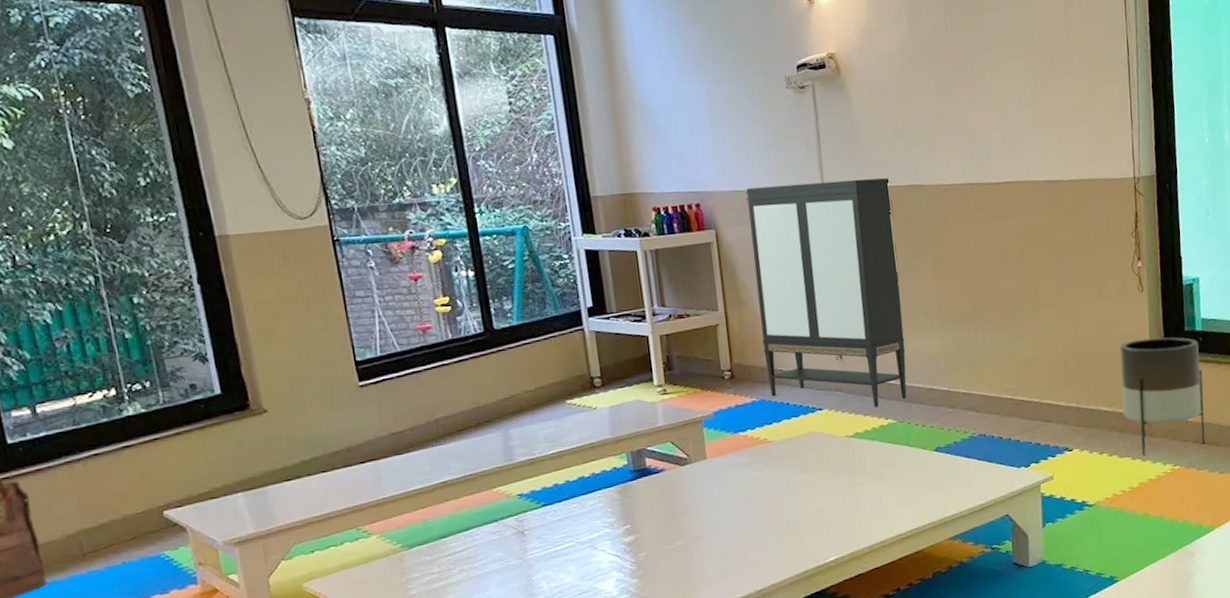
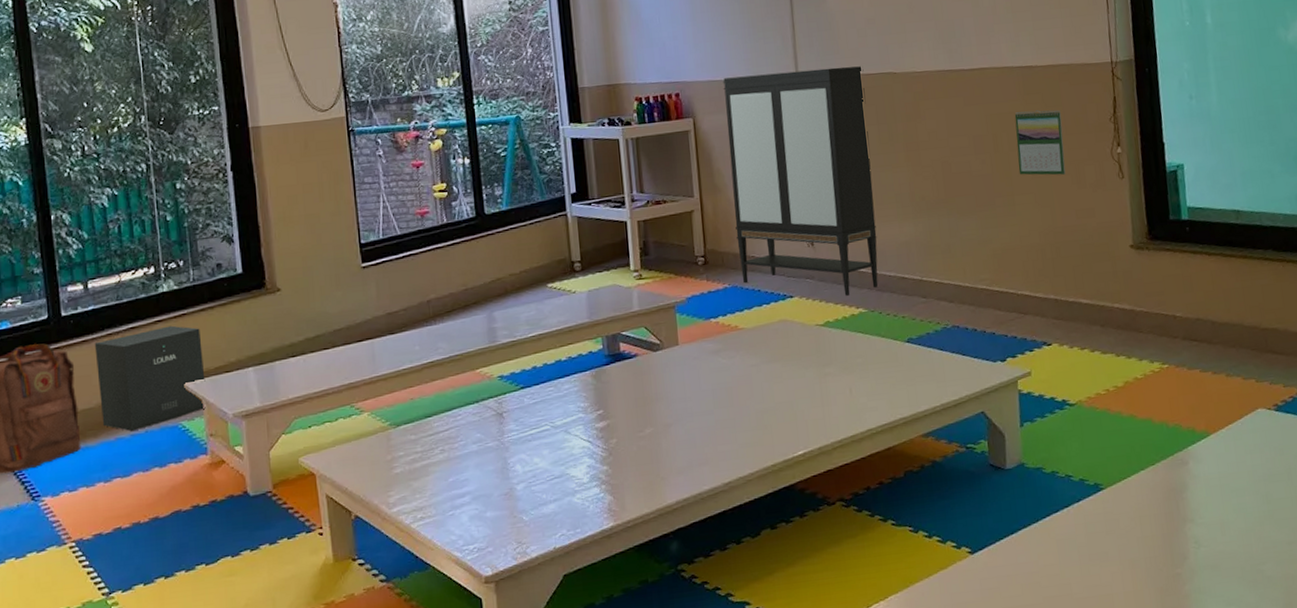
speaker: none [51,451,191,564] -> present [94,325,206,432]
calendar: none [1040,224,1089,289] -> present [1014,109,1066,176]
planter: present [1120,337,1206,455] -> none [1100,226,1196,352]

